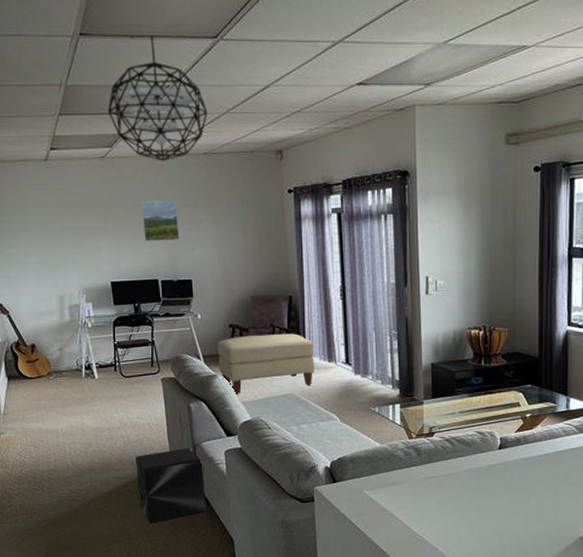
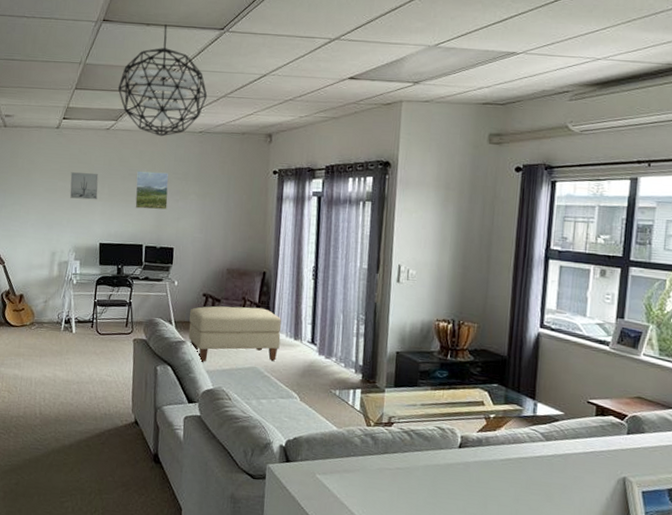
wall art: none [68,206,102,236] -> present [69,172,99,200]
speaker: present [136,447,206,523] -> none [96,409,162,481]

